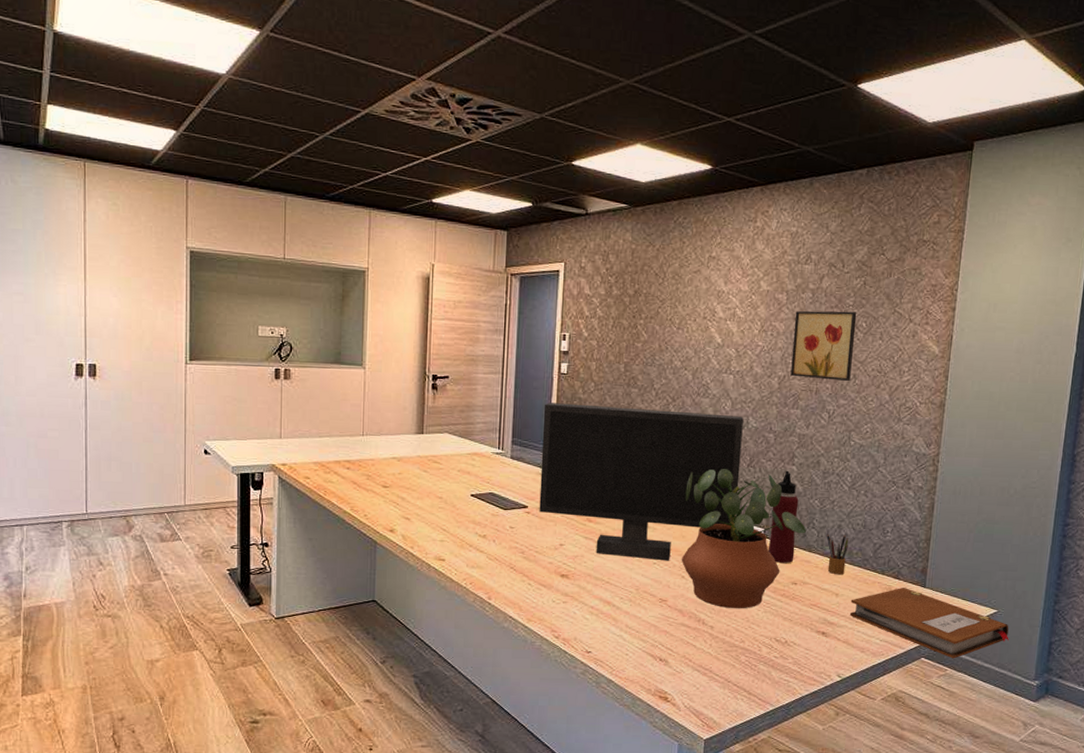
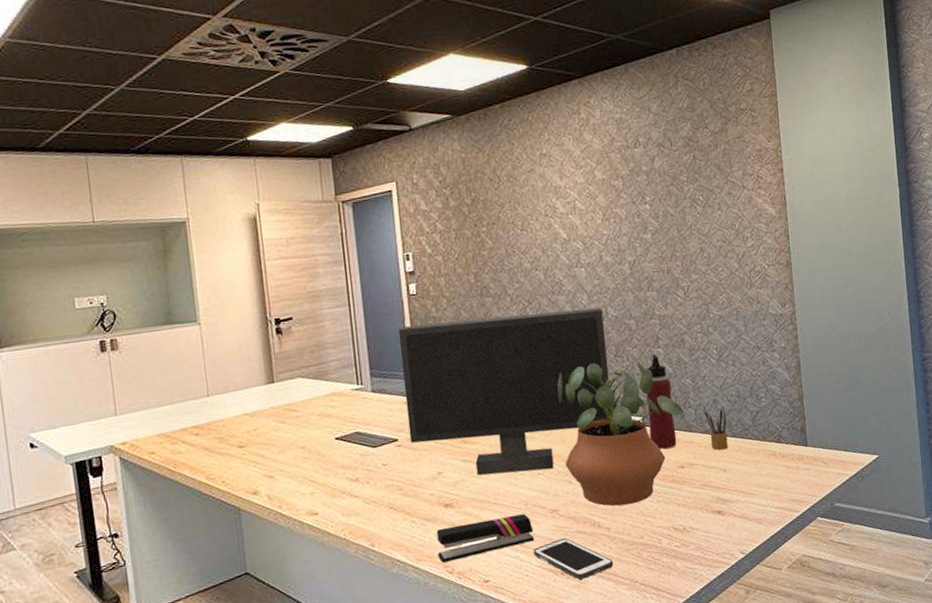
stapler: none [547,595,641,627] -> present [436,514,535,563]
cell phone: none [637,628,711,669] -> present [533,538,614,580]
wall art: present [790,310,857,382] -> none [633,187,698,260]
notebook: present [849,588,1009,659] -> none [739,450,895,513]

